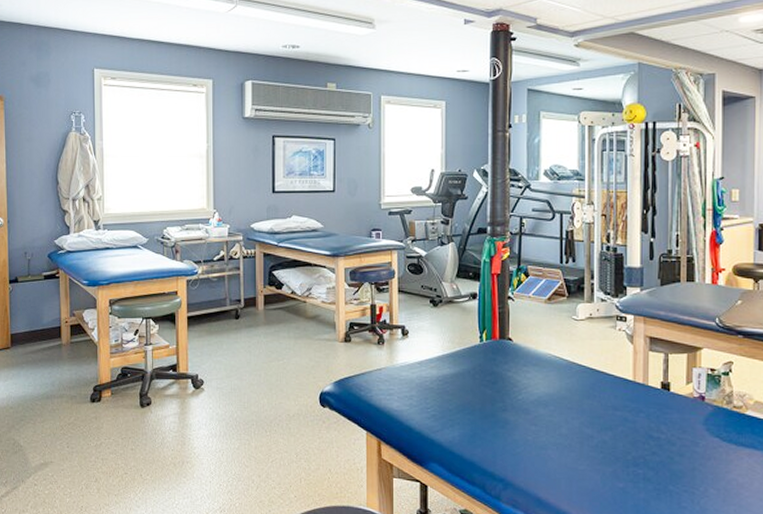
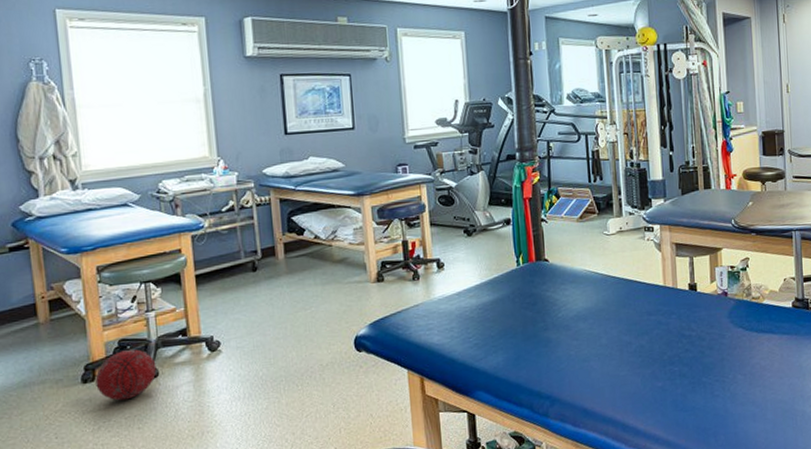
ball: none [101,378,150,422] -> present [95,349,157,401]

